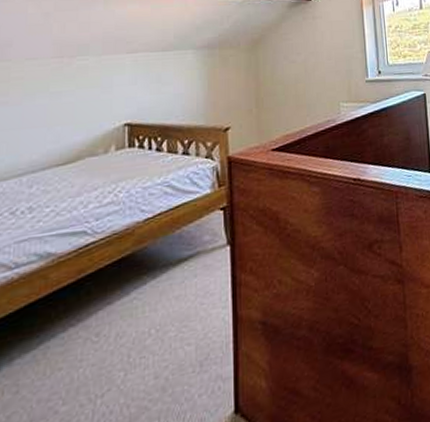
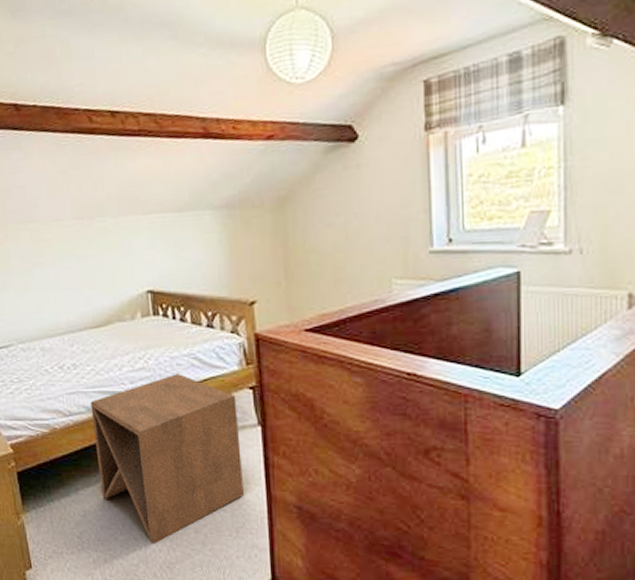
side table: none [44,204,211,407] -> present [90,374,245,545]

